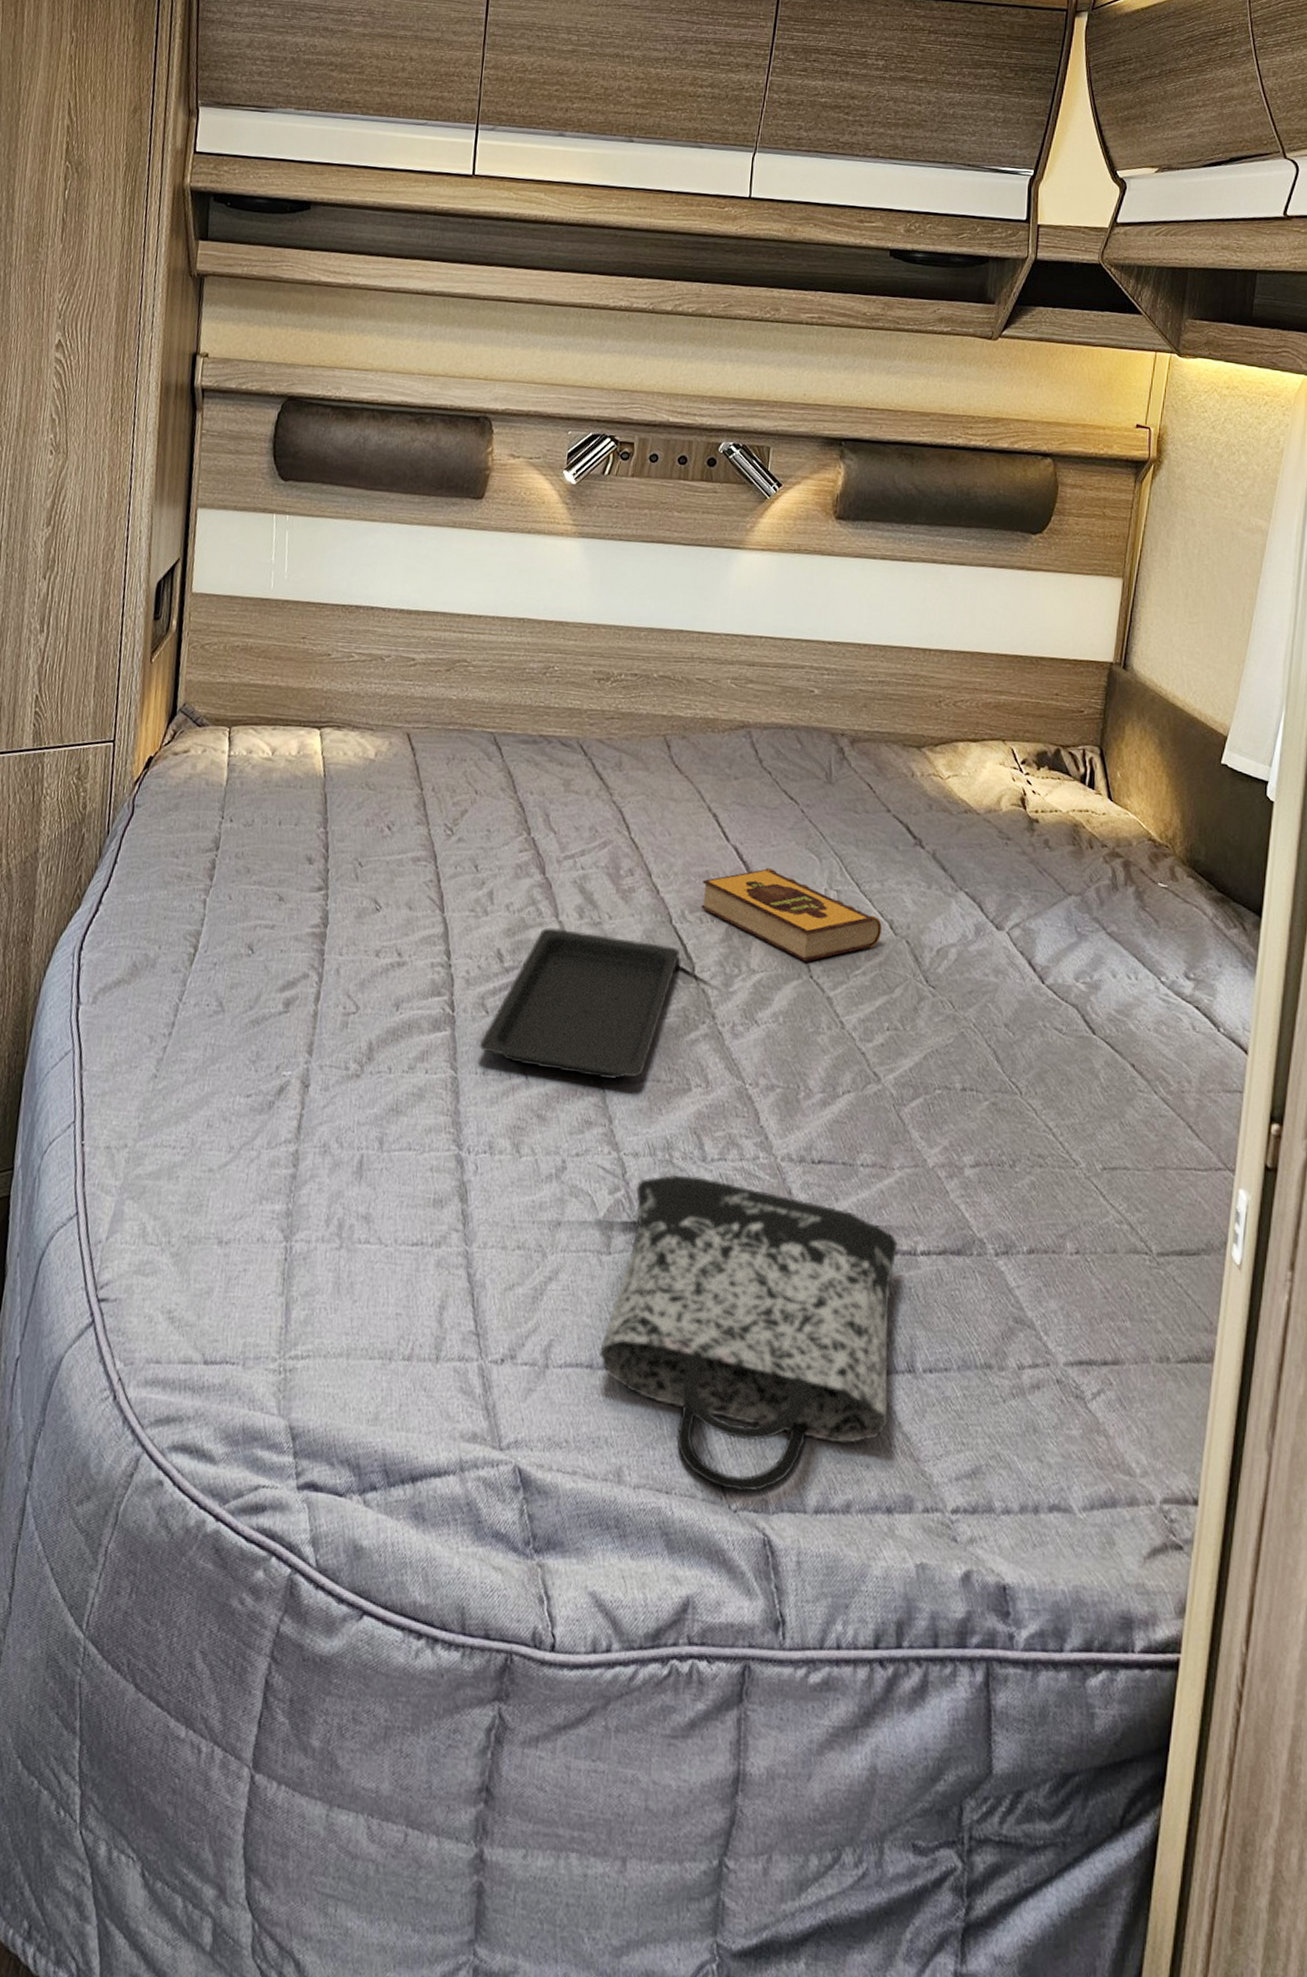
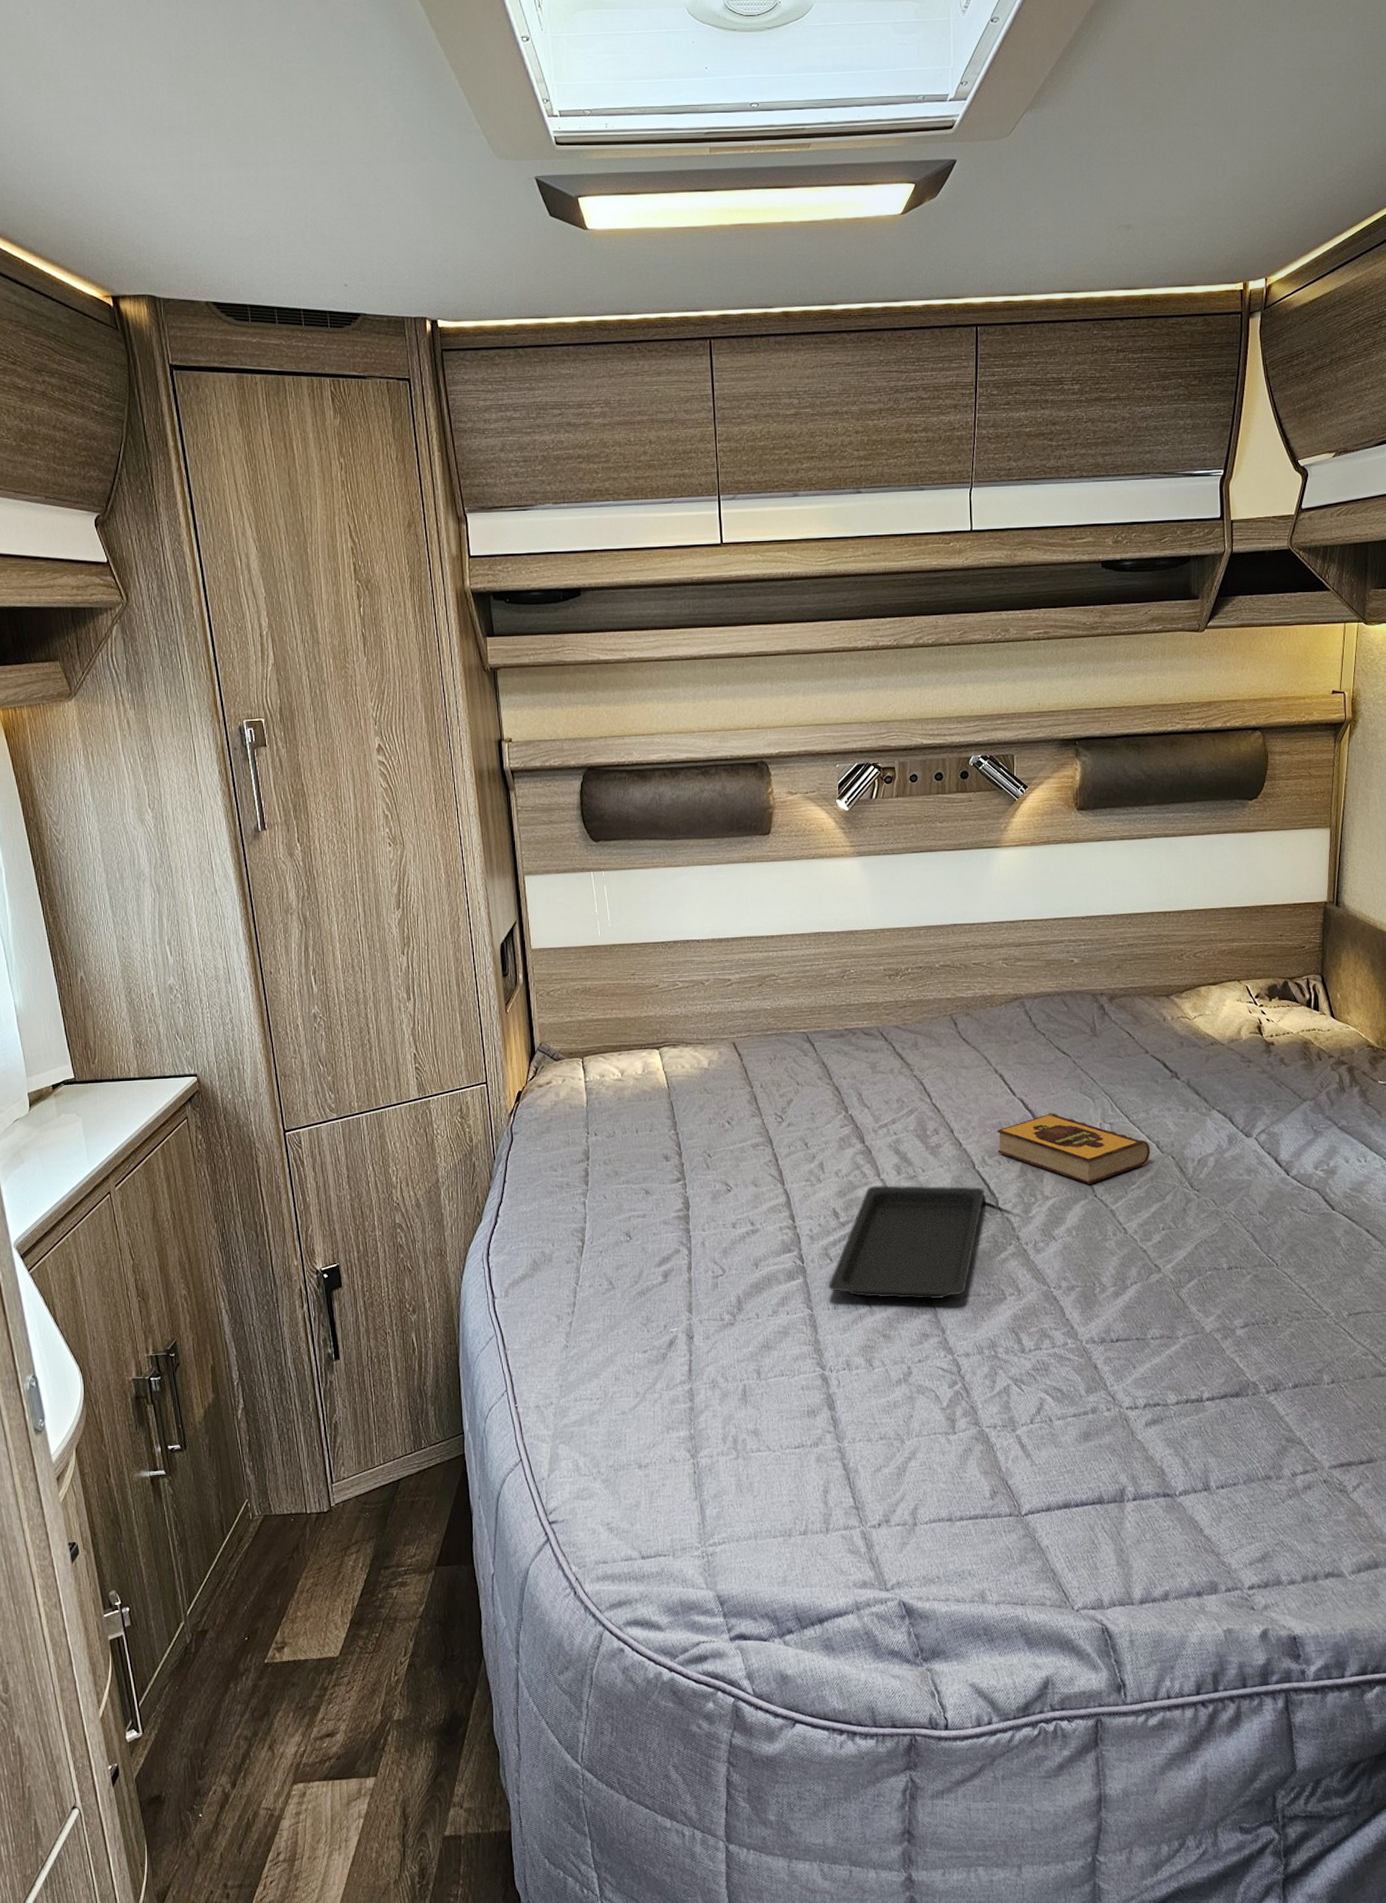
tote bag: present [599,1174,898,1493] -> none [956,1365,1191,1596]

